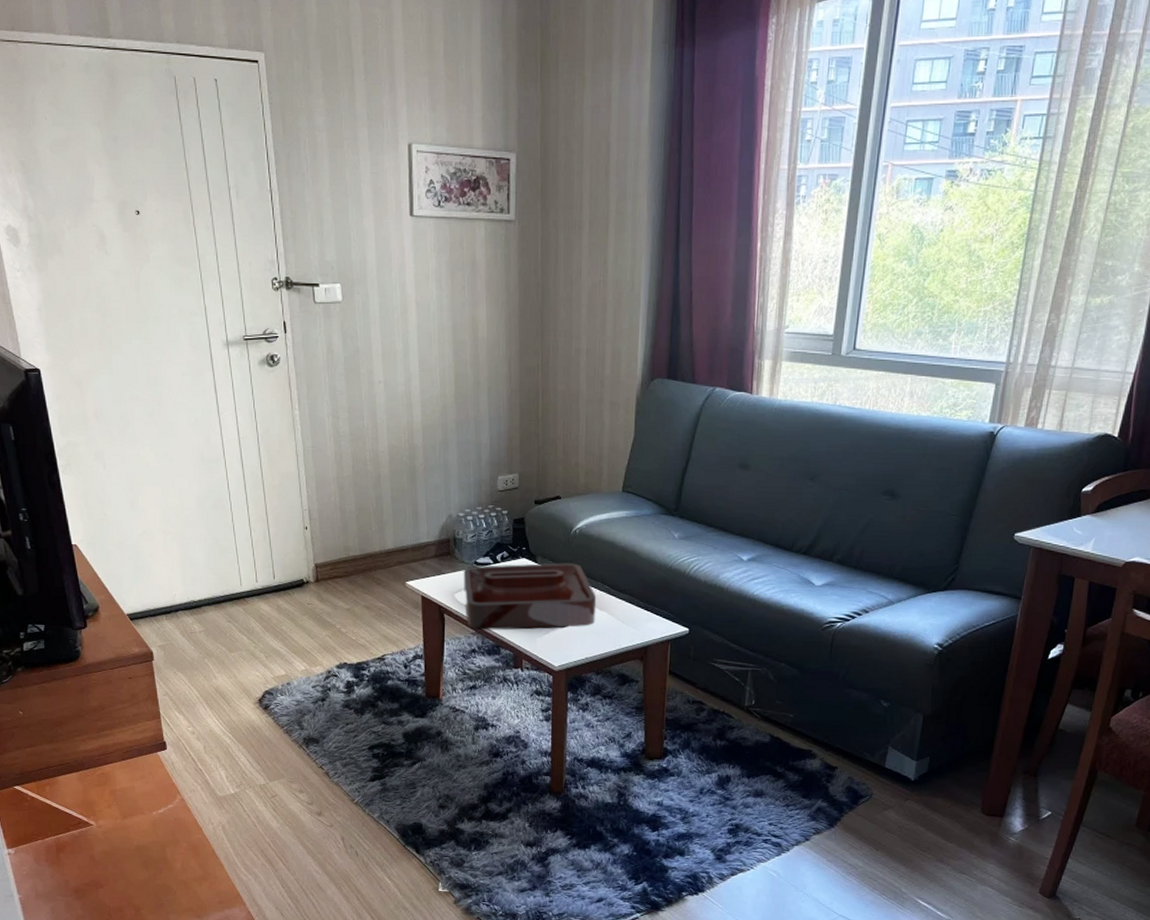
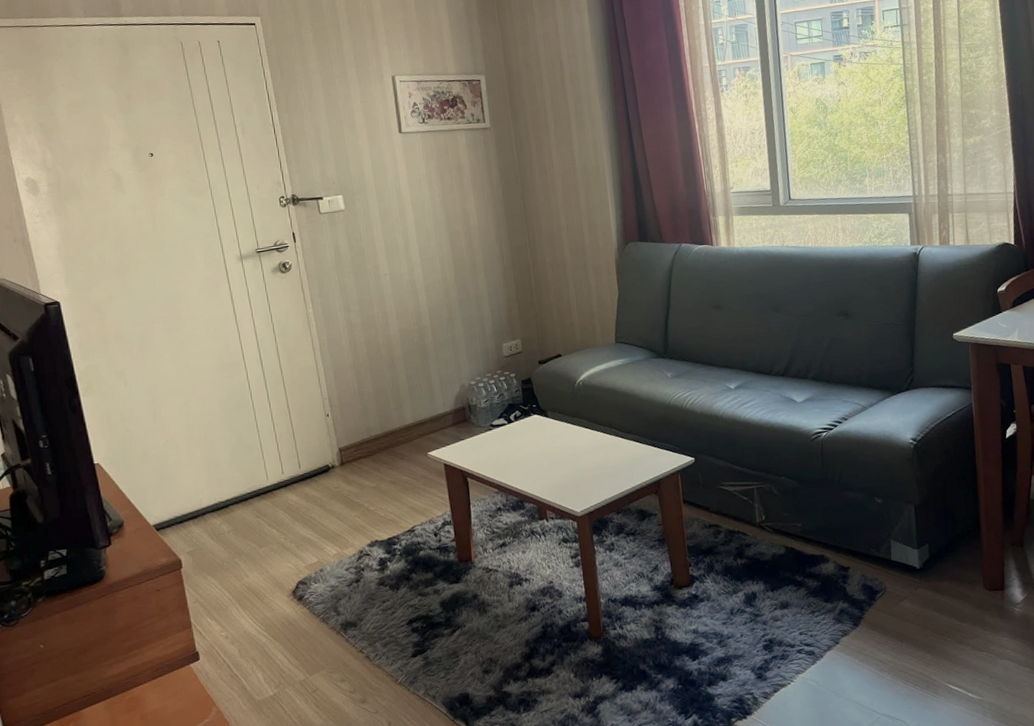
decorative tray: present [463,563,597,630] -> none [480,413,609,489]

